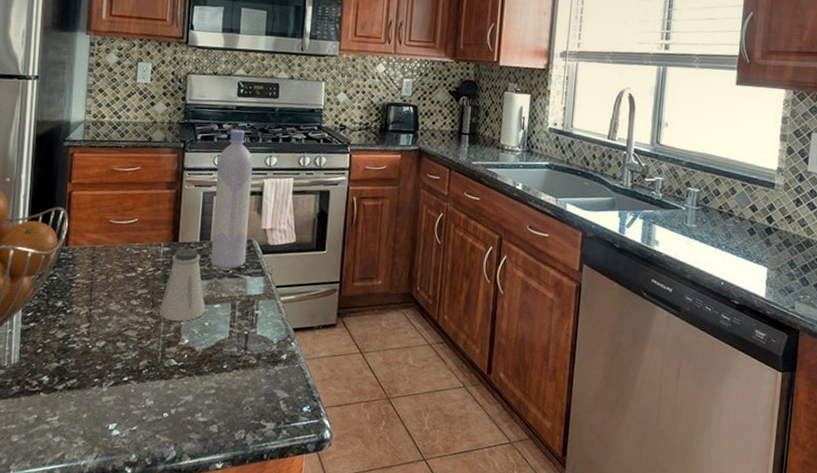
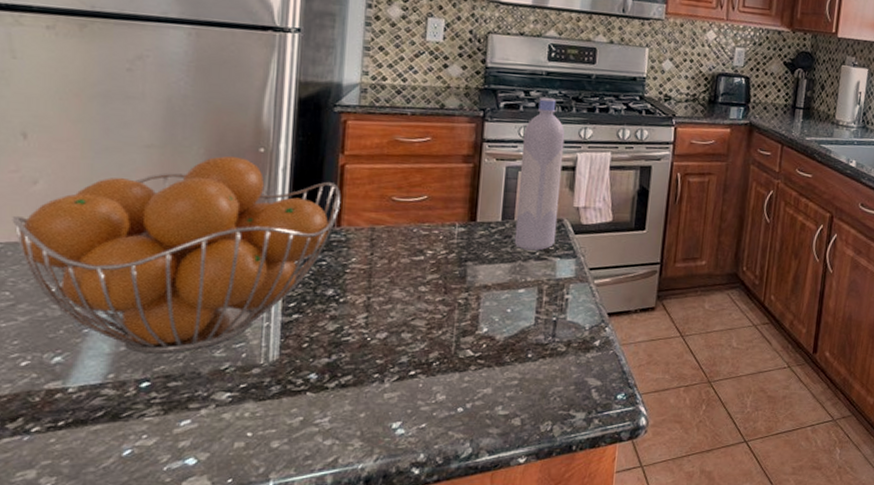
saltshaker: present [159,248,206,322] -> none [453,229,508,309]

